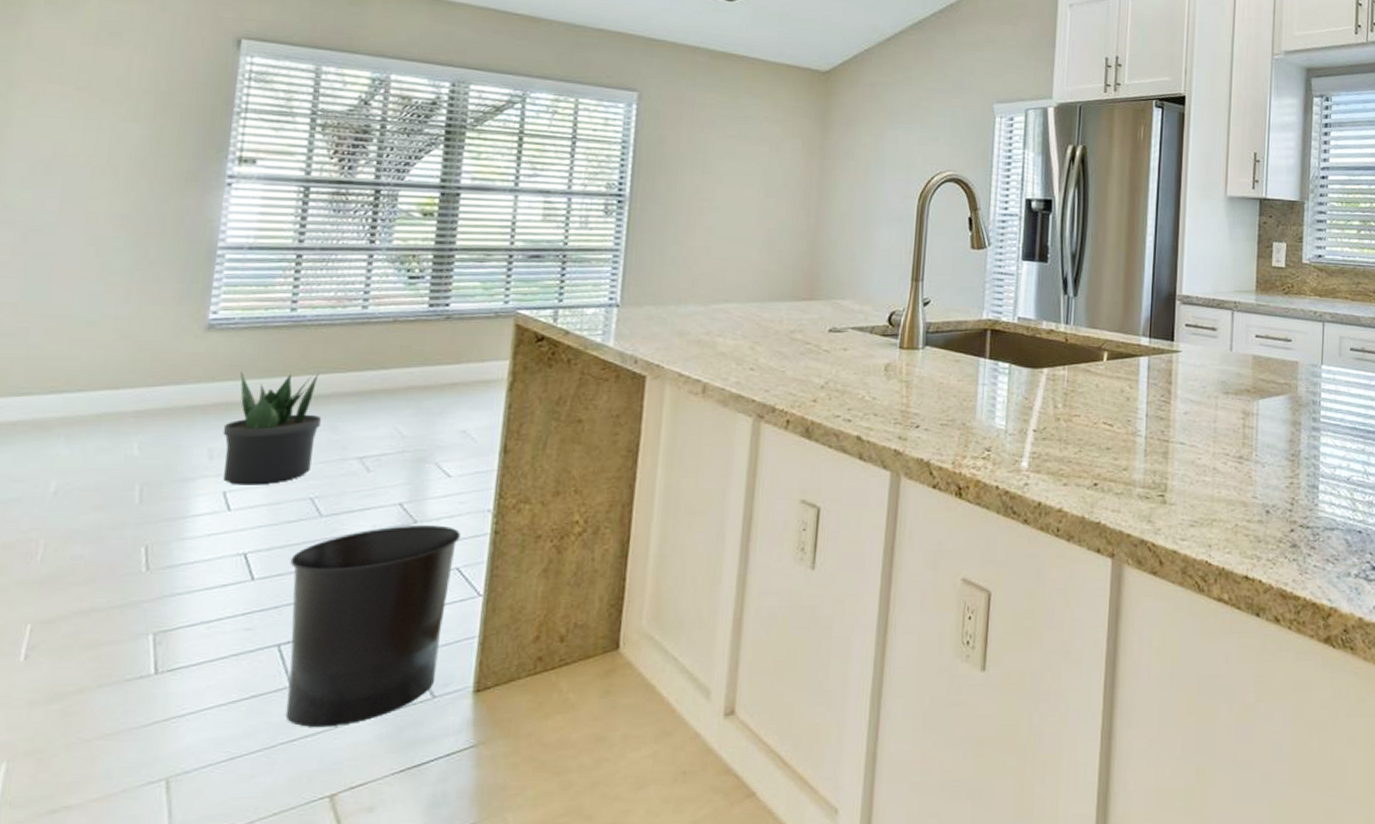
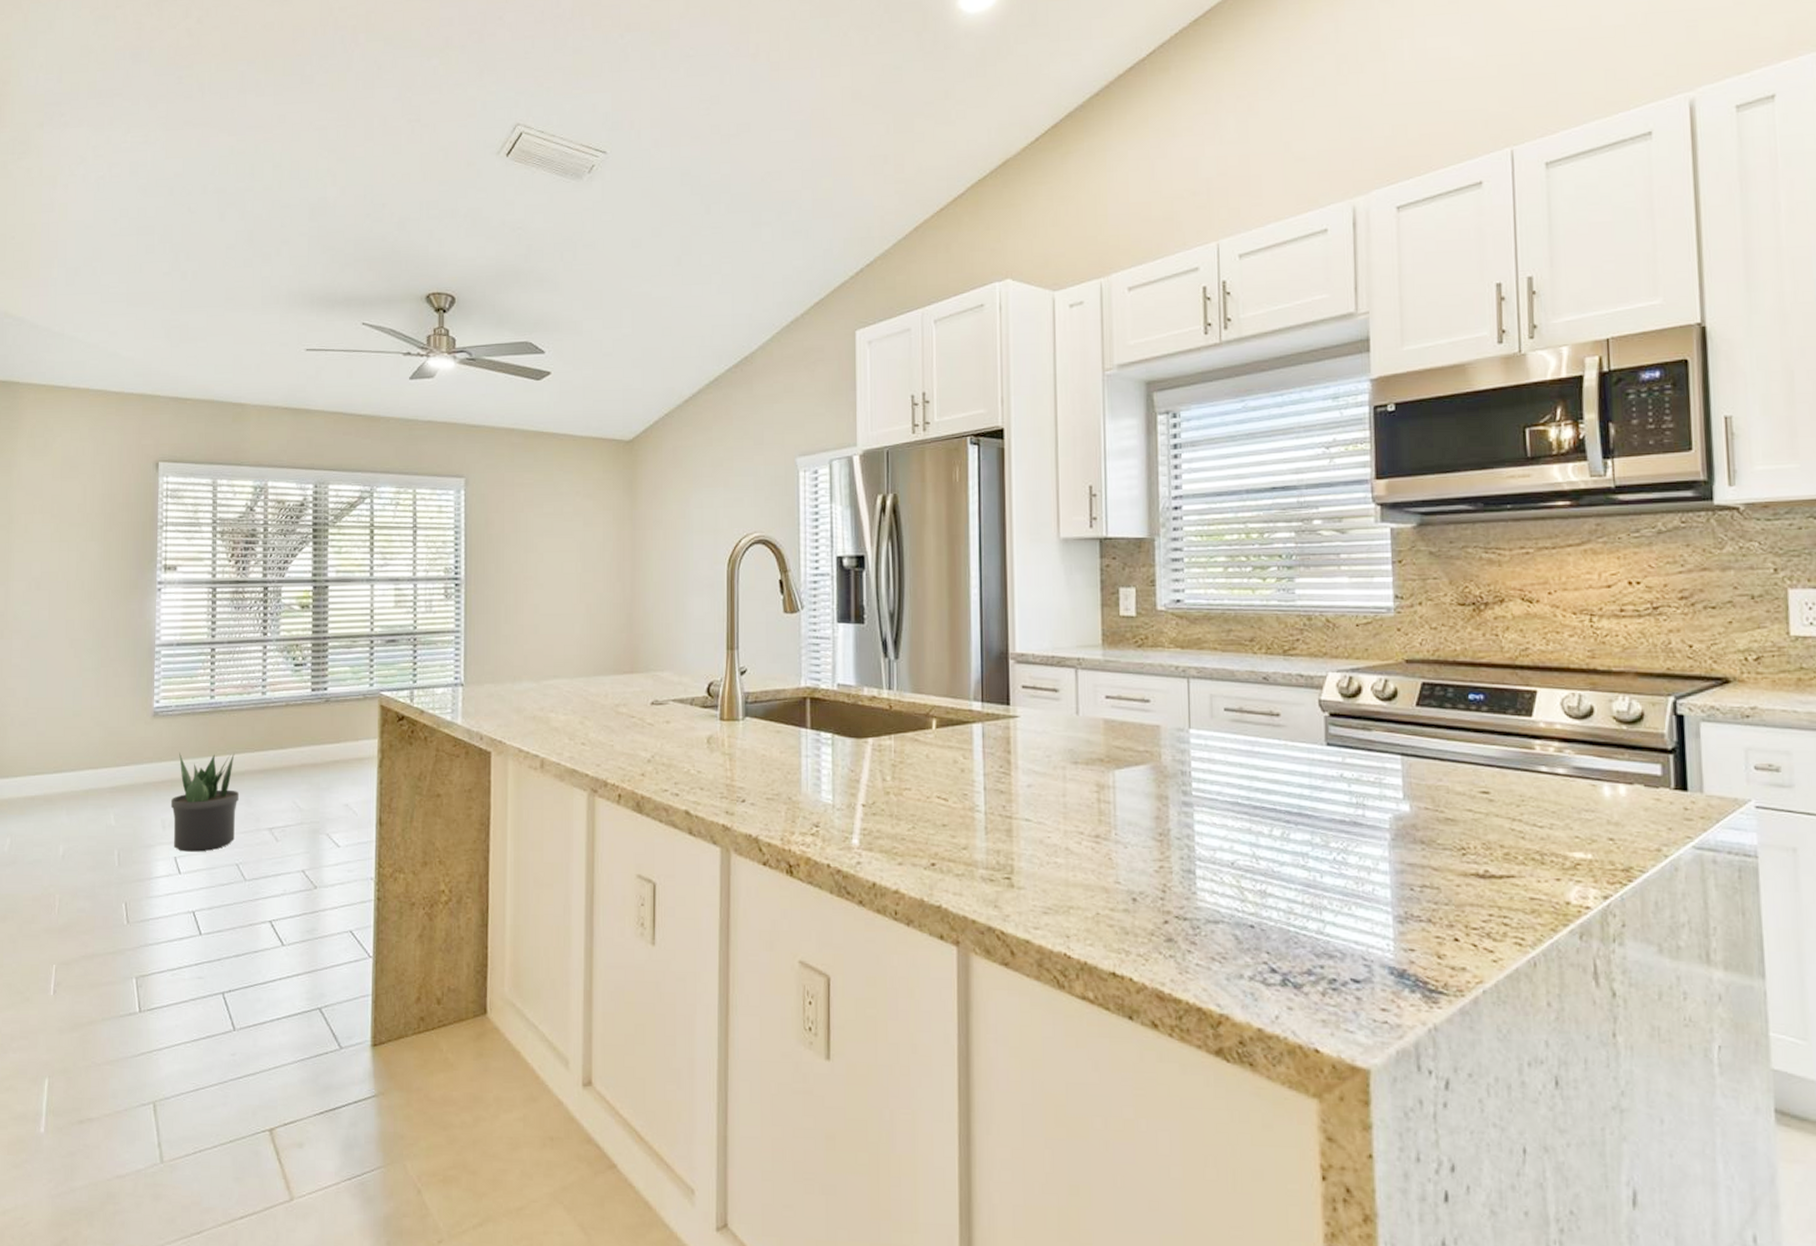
waste bin: present [285,525,461,728] -> none [226,891,351,1069]

